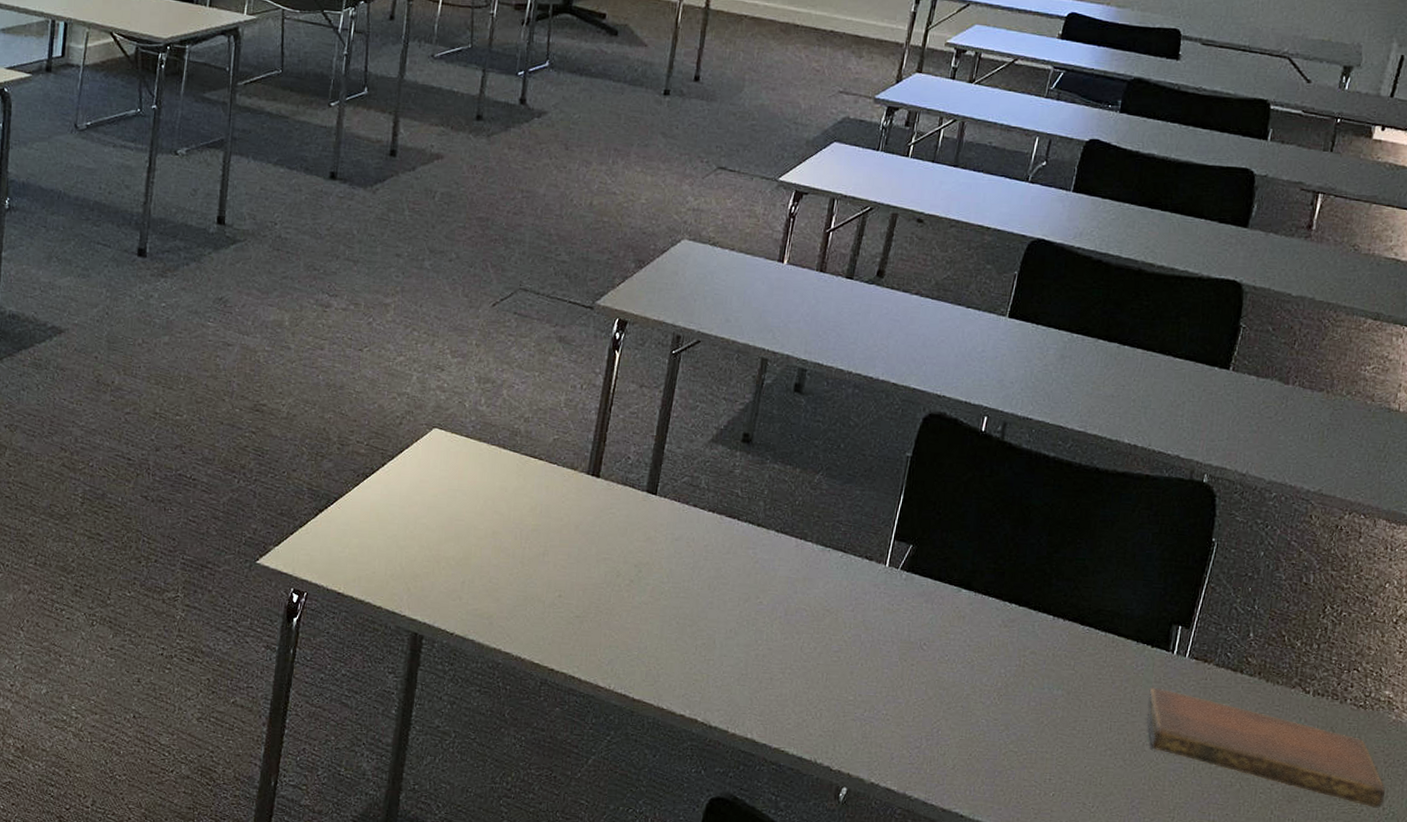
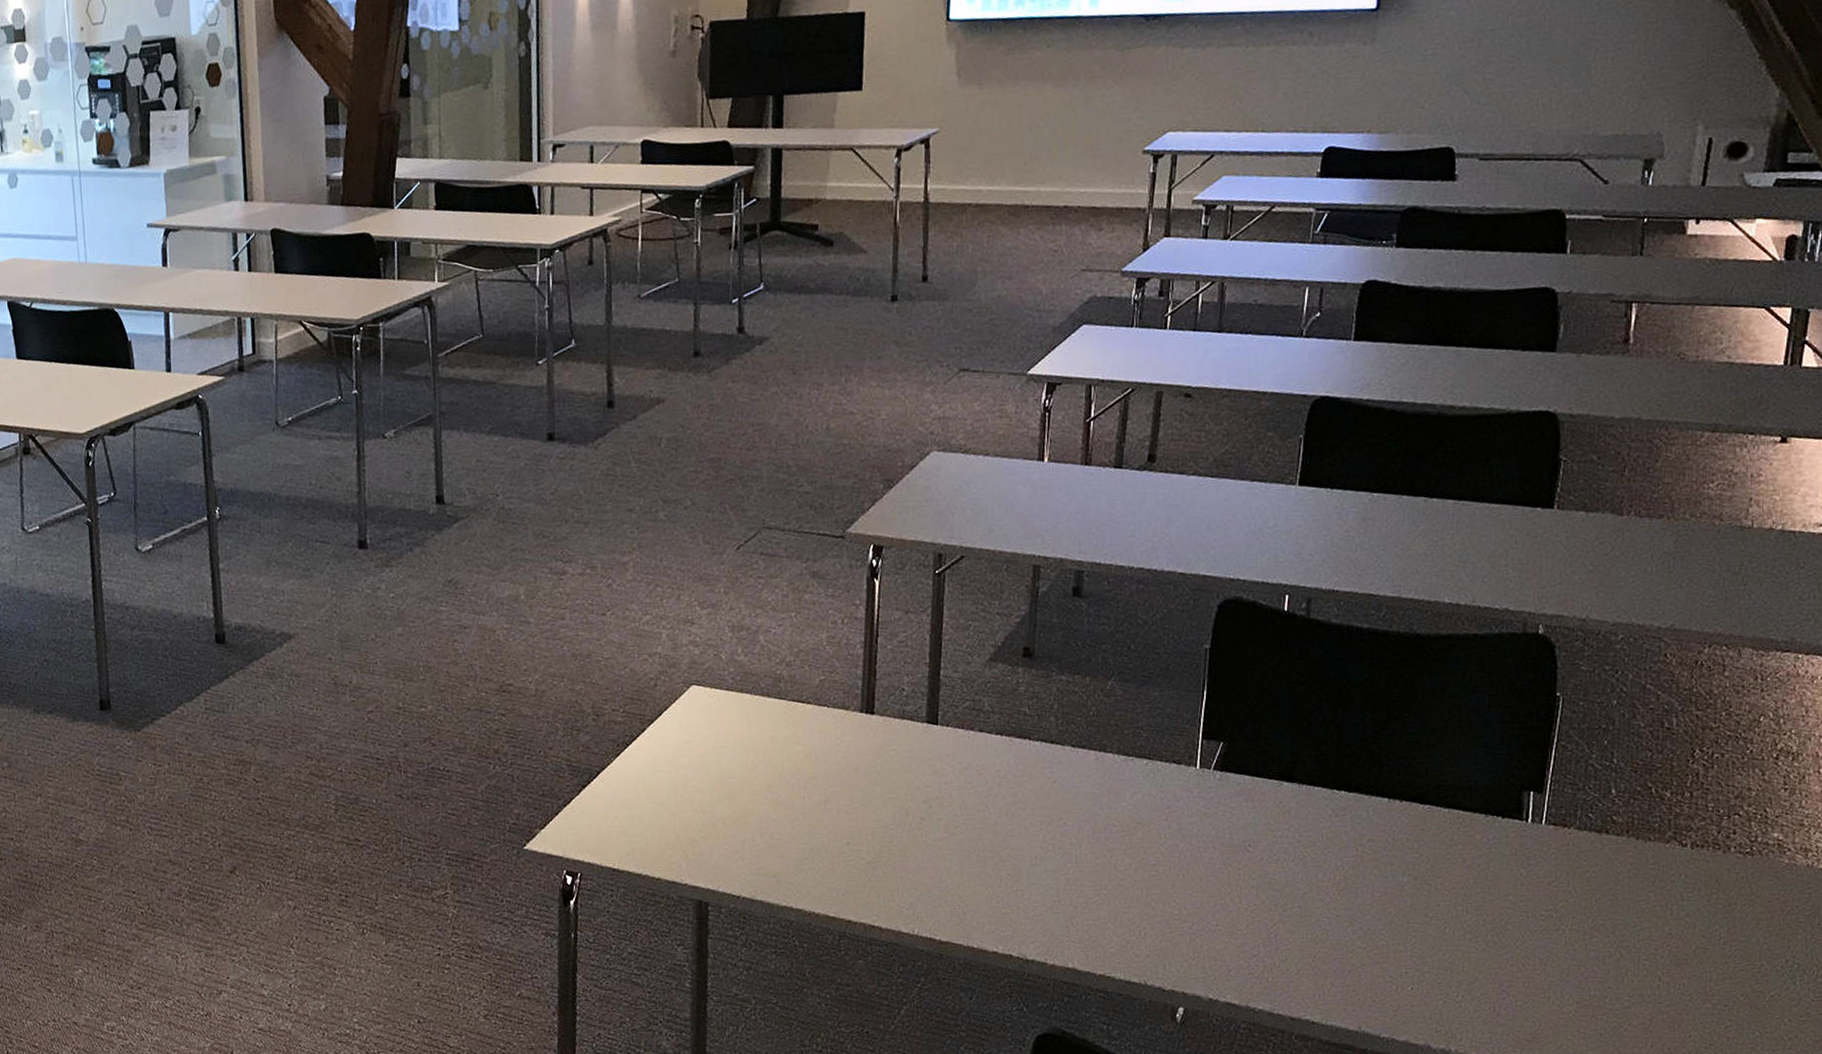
notebook: present [1147,687,1385,808] -> none [1505,861,1787,961]

